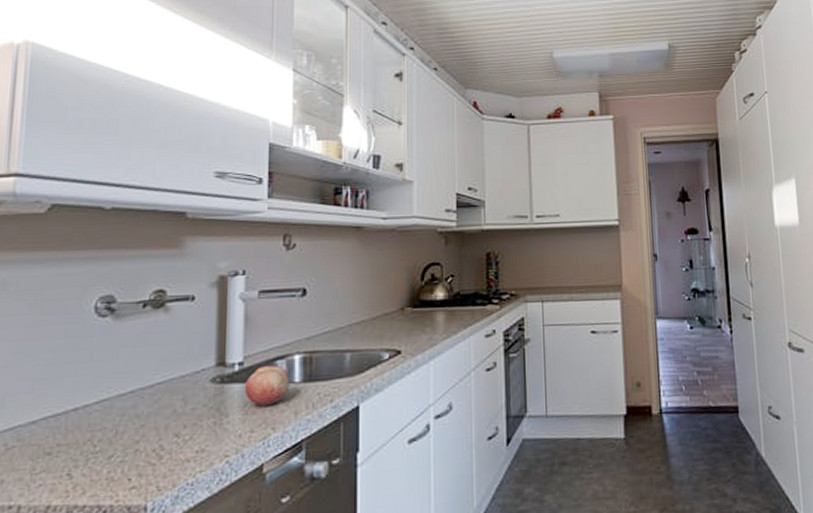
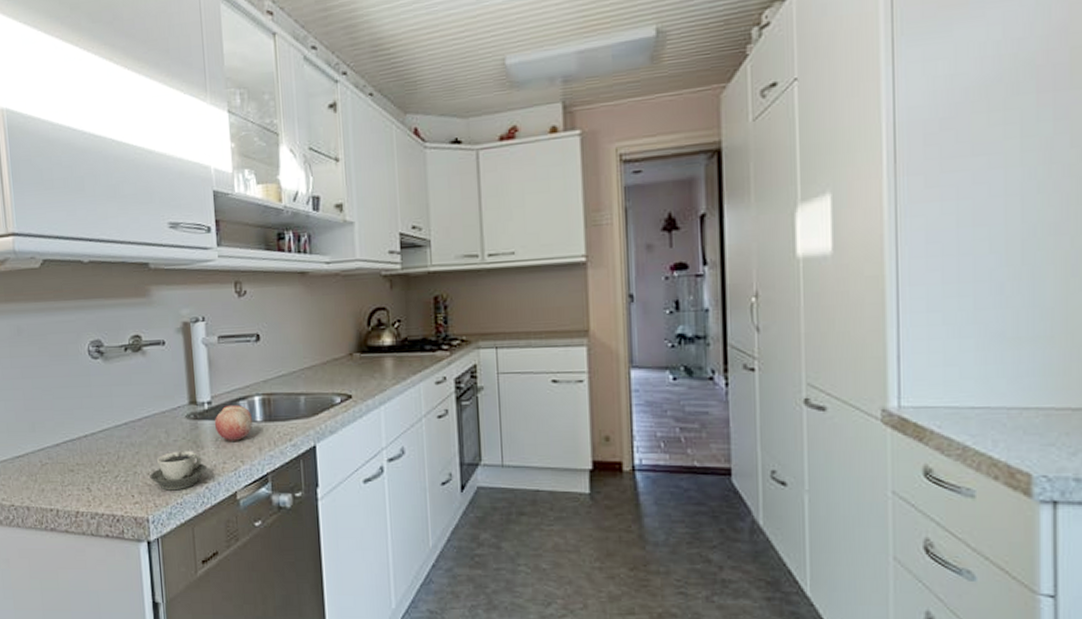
cup: none [155,419,230,470] -> present [150,450,207,491]

